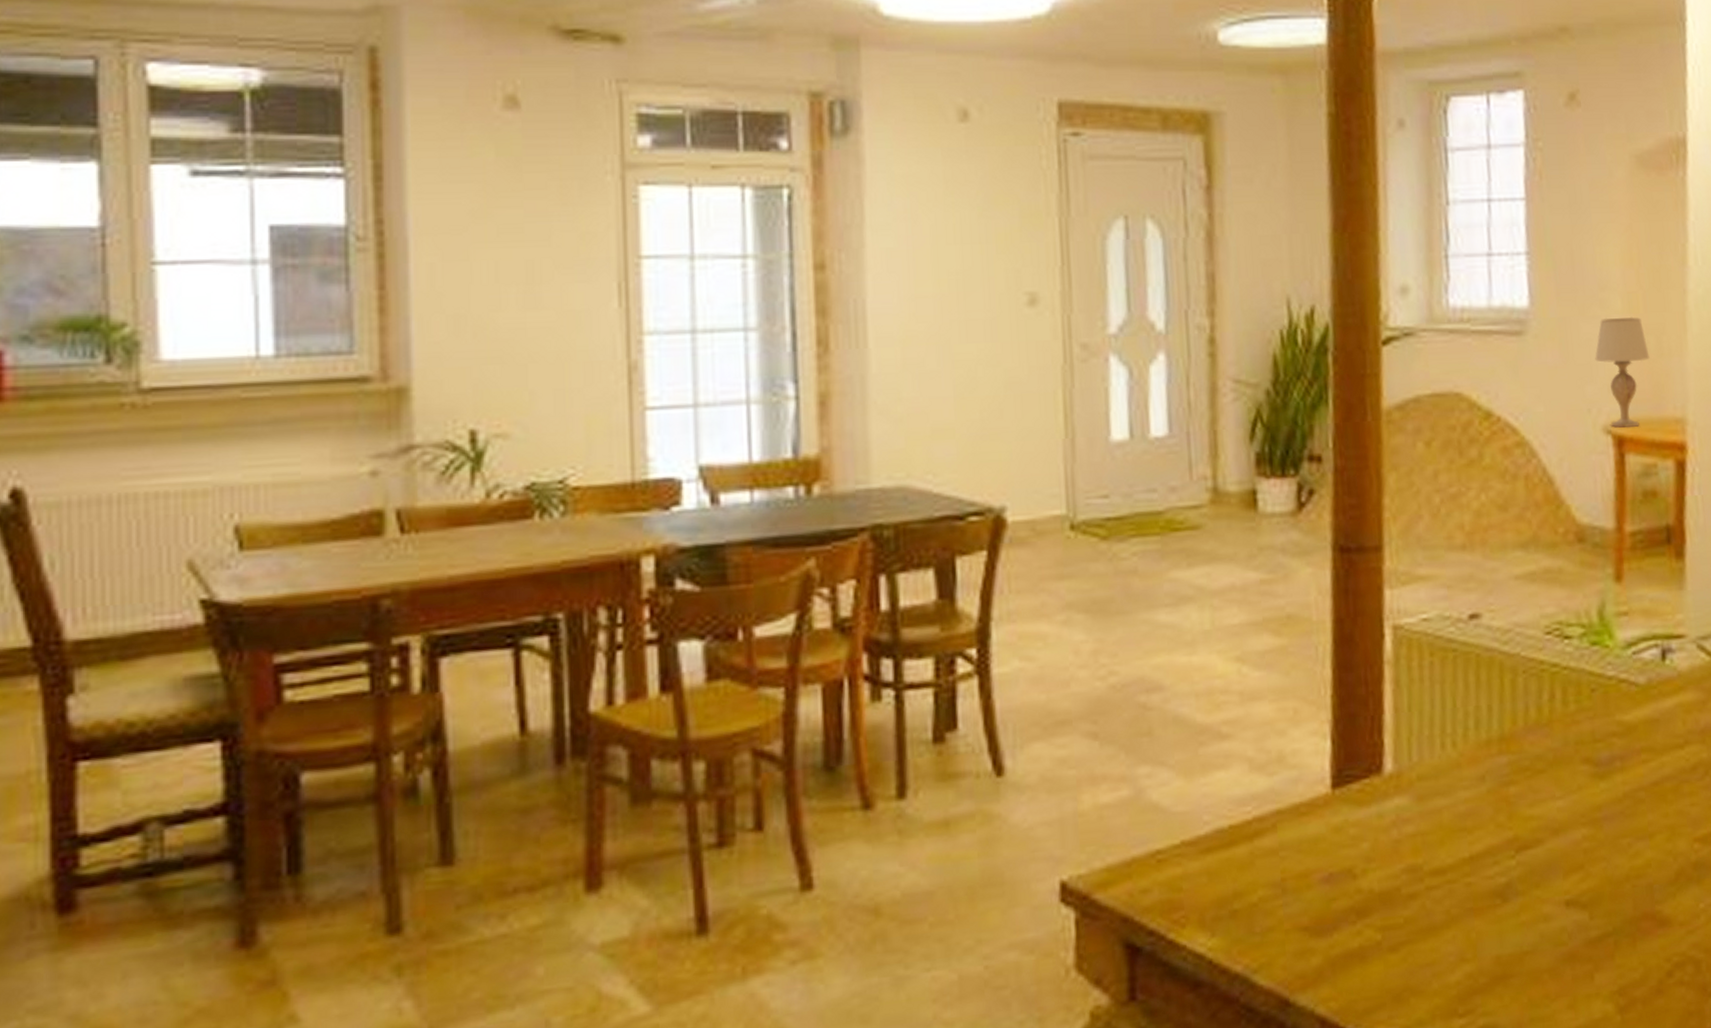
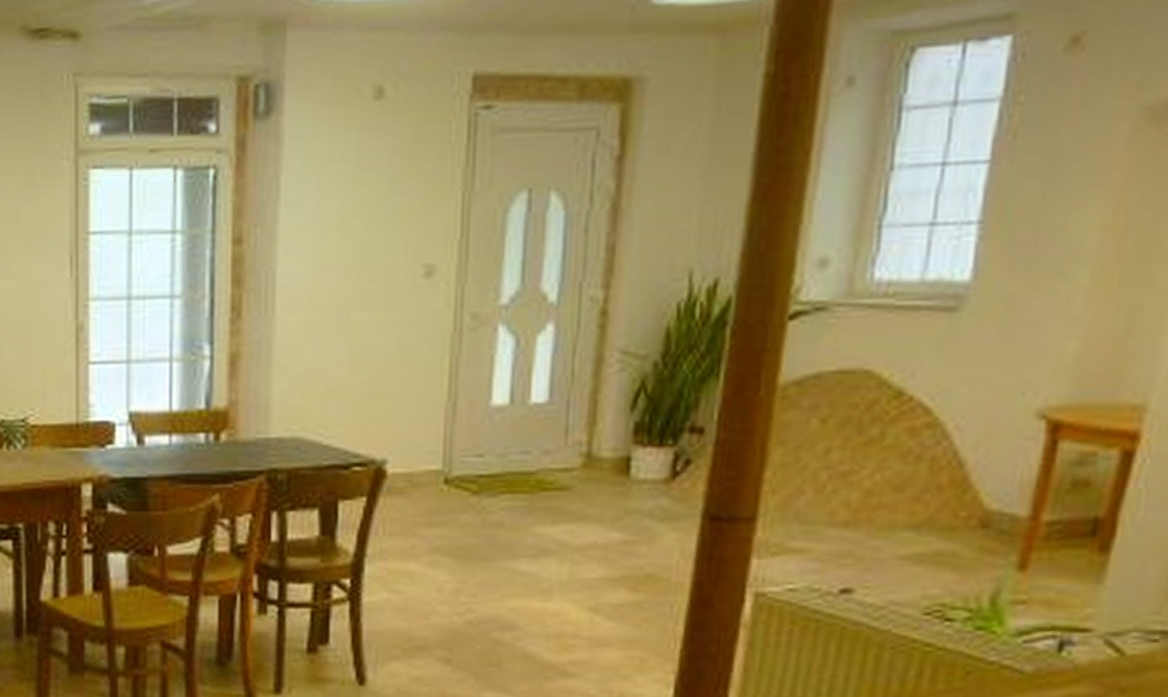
table lamp: present [1595,316,1650,428] -> none [1043,292,1115,414]

